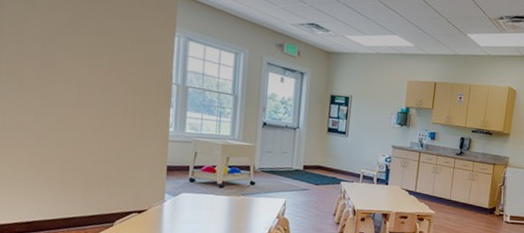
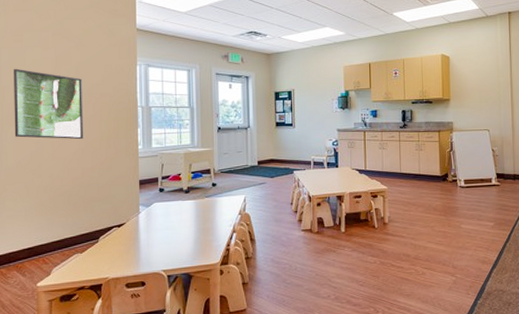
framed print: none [15,10,107,110] -> present [14,68,84,140]

